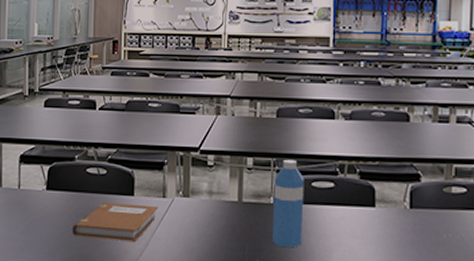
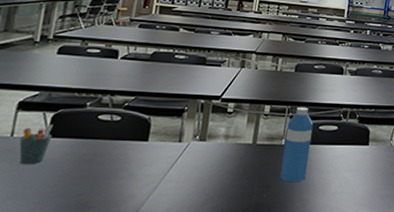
pen holder: none [26,177,51,216] -> present [19,124,53,165]
notebook: present [72,202,159,242] -> none [71,148,173,185]

